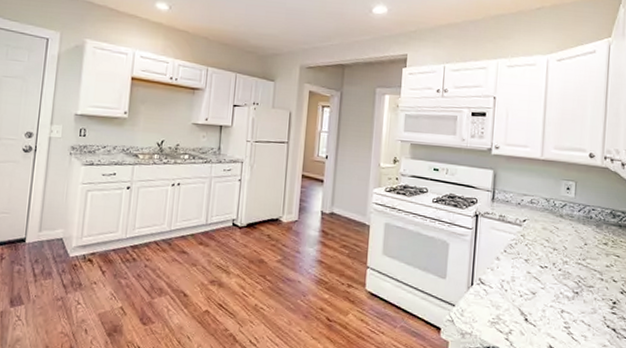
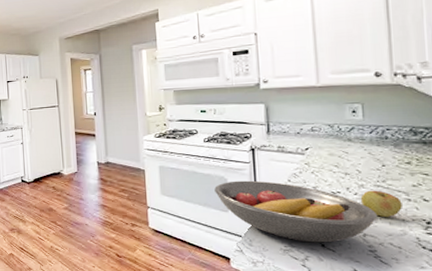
fruit bowl: none [436,246,575,317] -> present [214,180,378,243]
apple: none [563,267,596,296] -> present [360,190,402,218]

